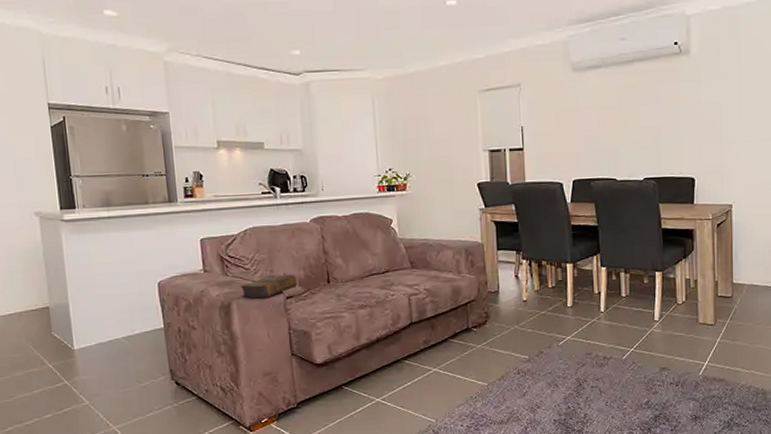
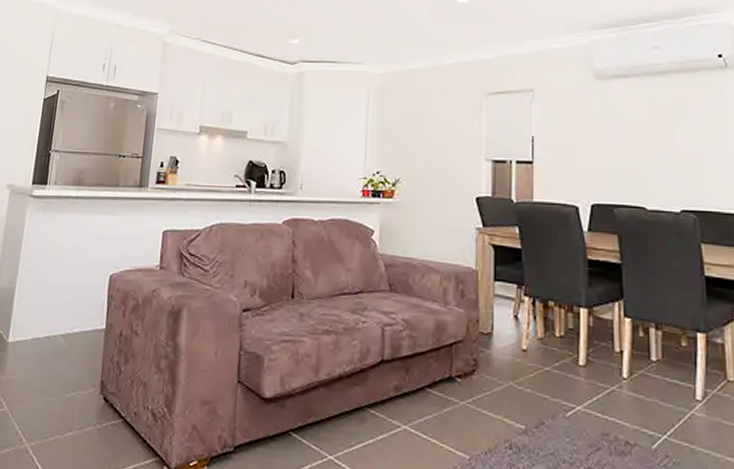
book: present [241,274,297,299] -> none [195,281,258,308]

